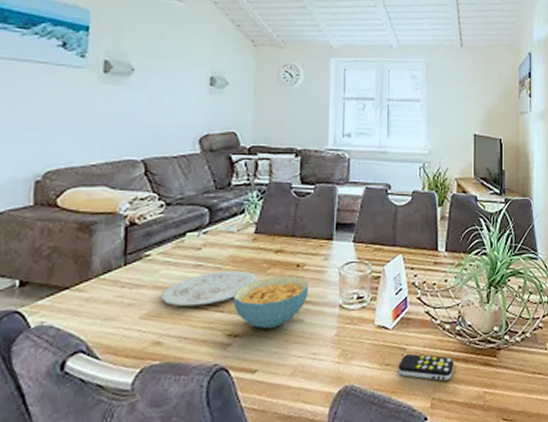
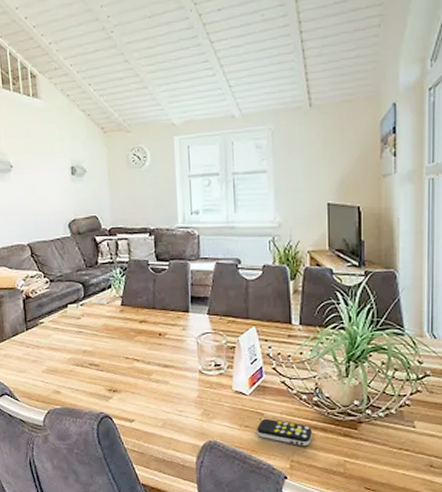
plate: present [161,270,258,307] -> none [55,337,128,365]
cereal bowl: present [233,275,309,330] -> none [109,343,171,388]

